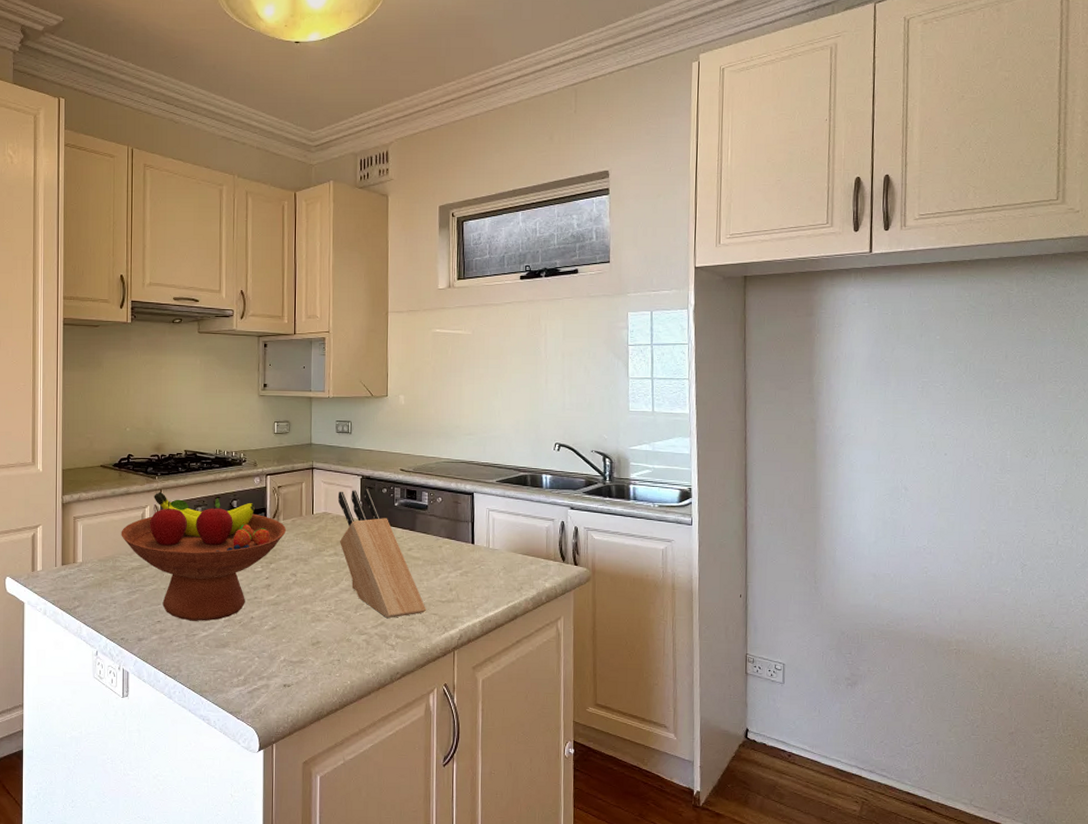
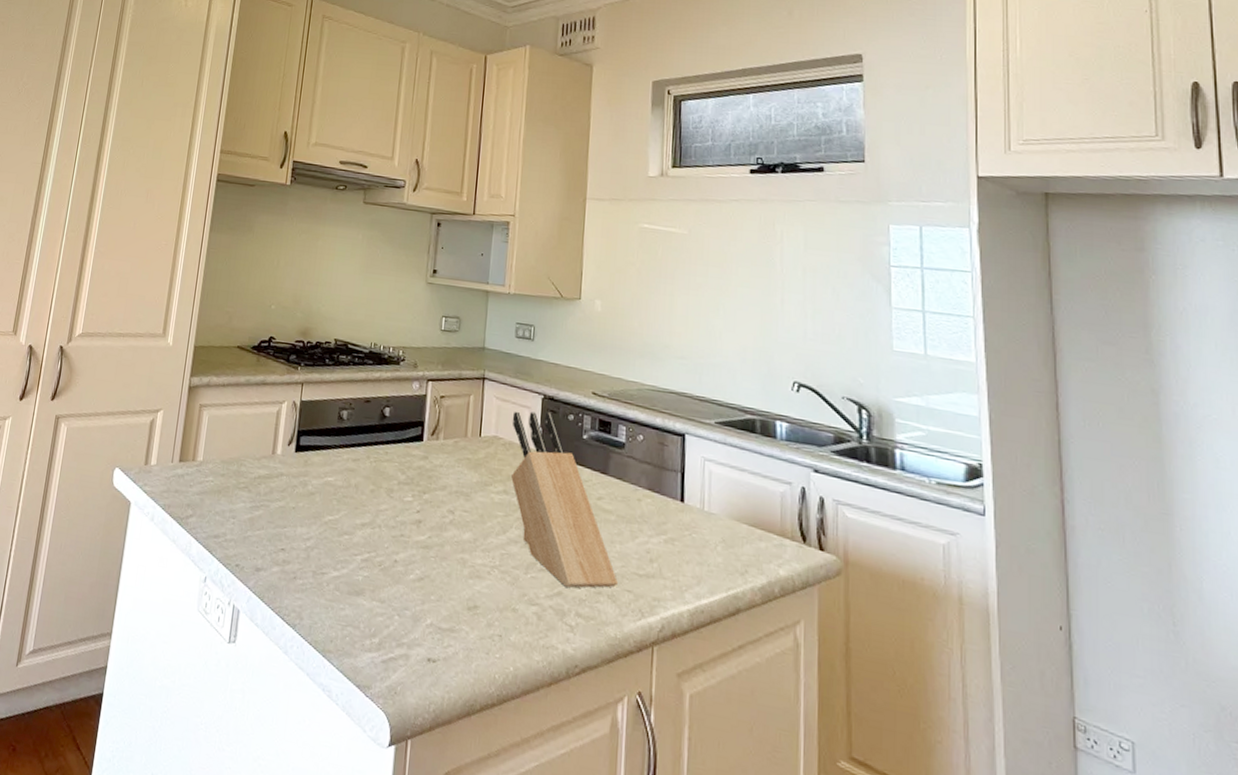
fruit bowl: present [121,492,286,621] -> none [250,386,446,558]

